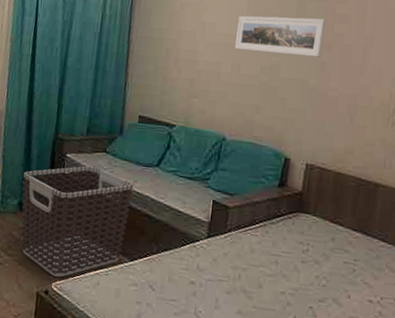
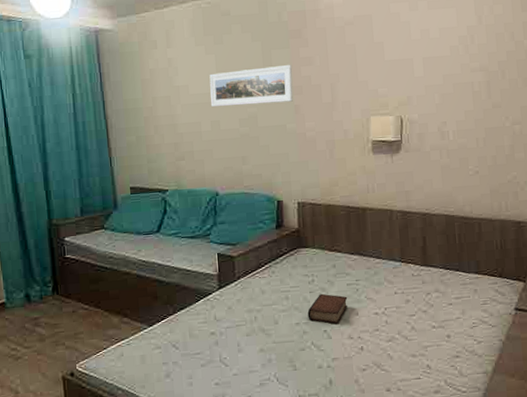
clothes hamper: present [21,166,134,277] -> none [23,245,139,358]
book: none [295,266,342,303] -> present [307,293,348,324]

